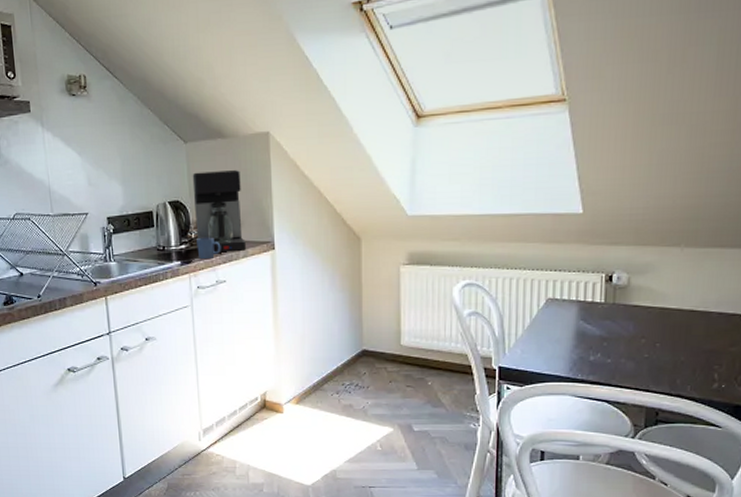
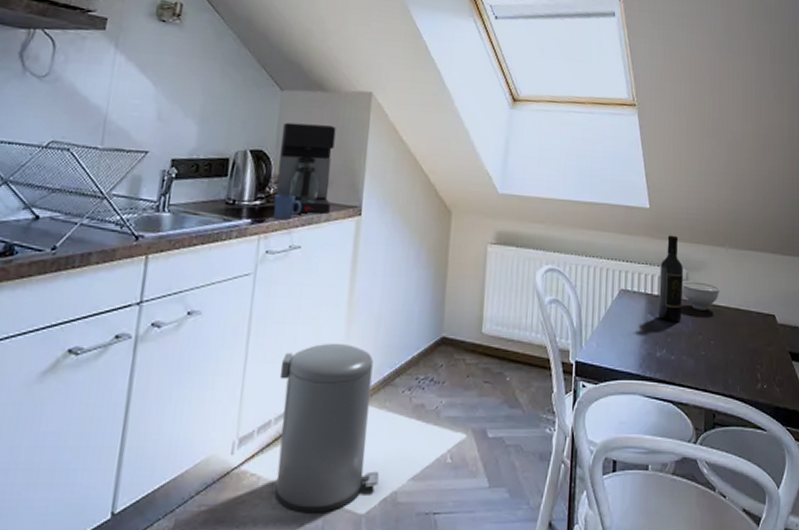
pedal bin: none [225,359,319,483] -> present [274,344,379,514]
wine bottle: none [592,239,625,327] -> present [658,235,684,322]
bowl: none [621,284,671,314] -> present [681,280,720,310]

